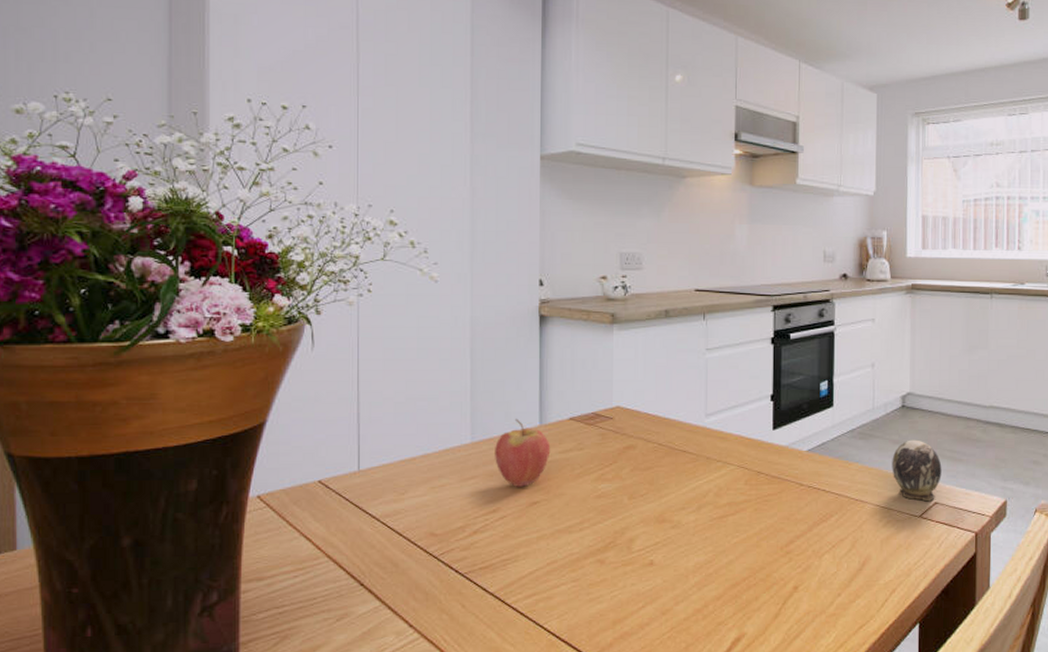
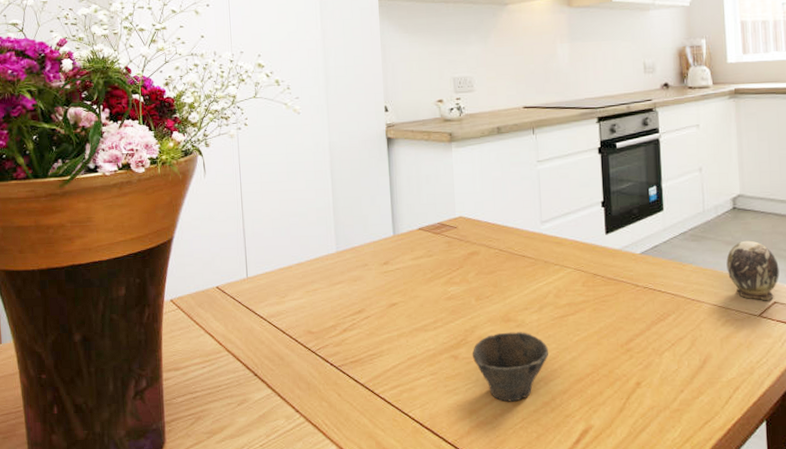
fruit: present [495,418,551,487] -> none [356,230,404,290]
cup: none [620,533,705,610] -> present [472,332,549,402]

